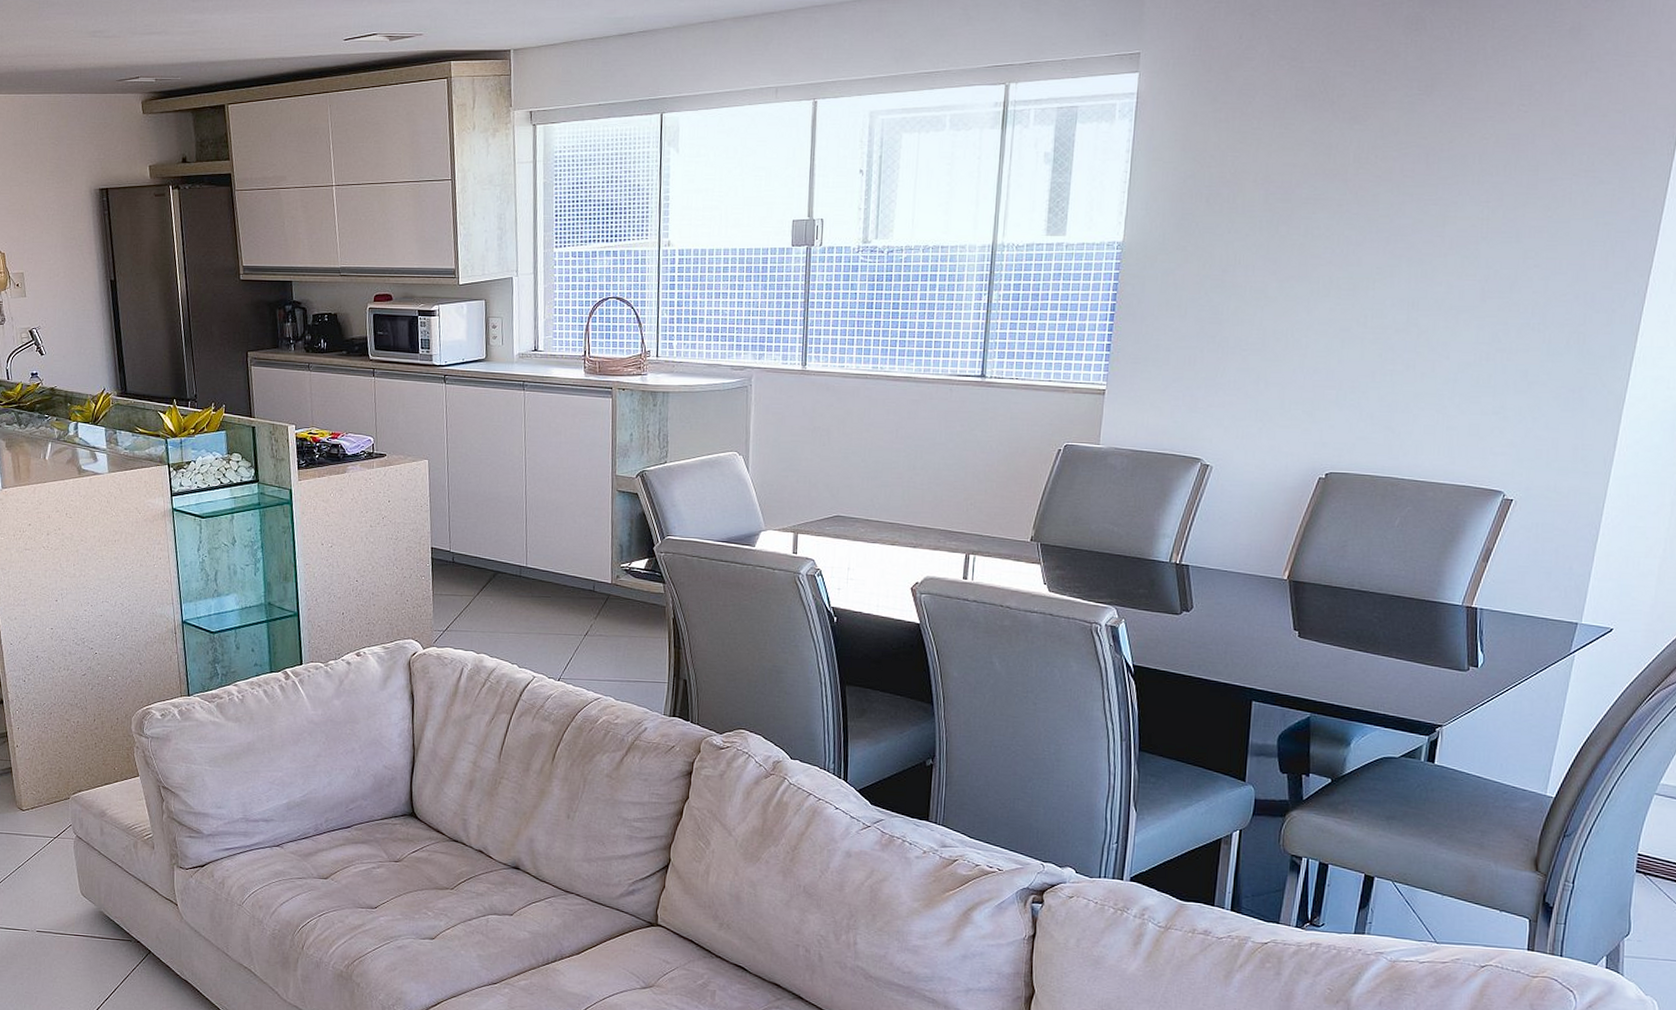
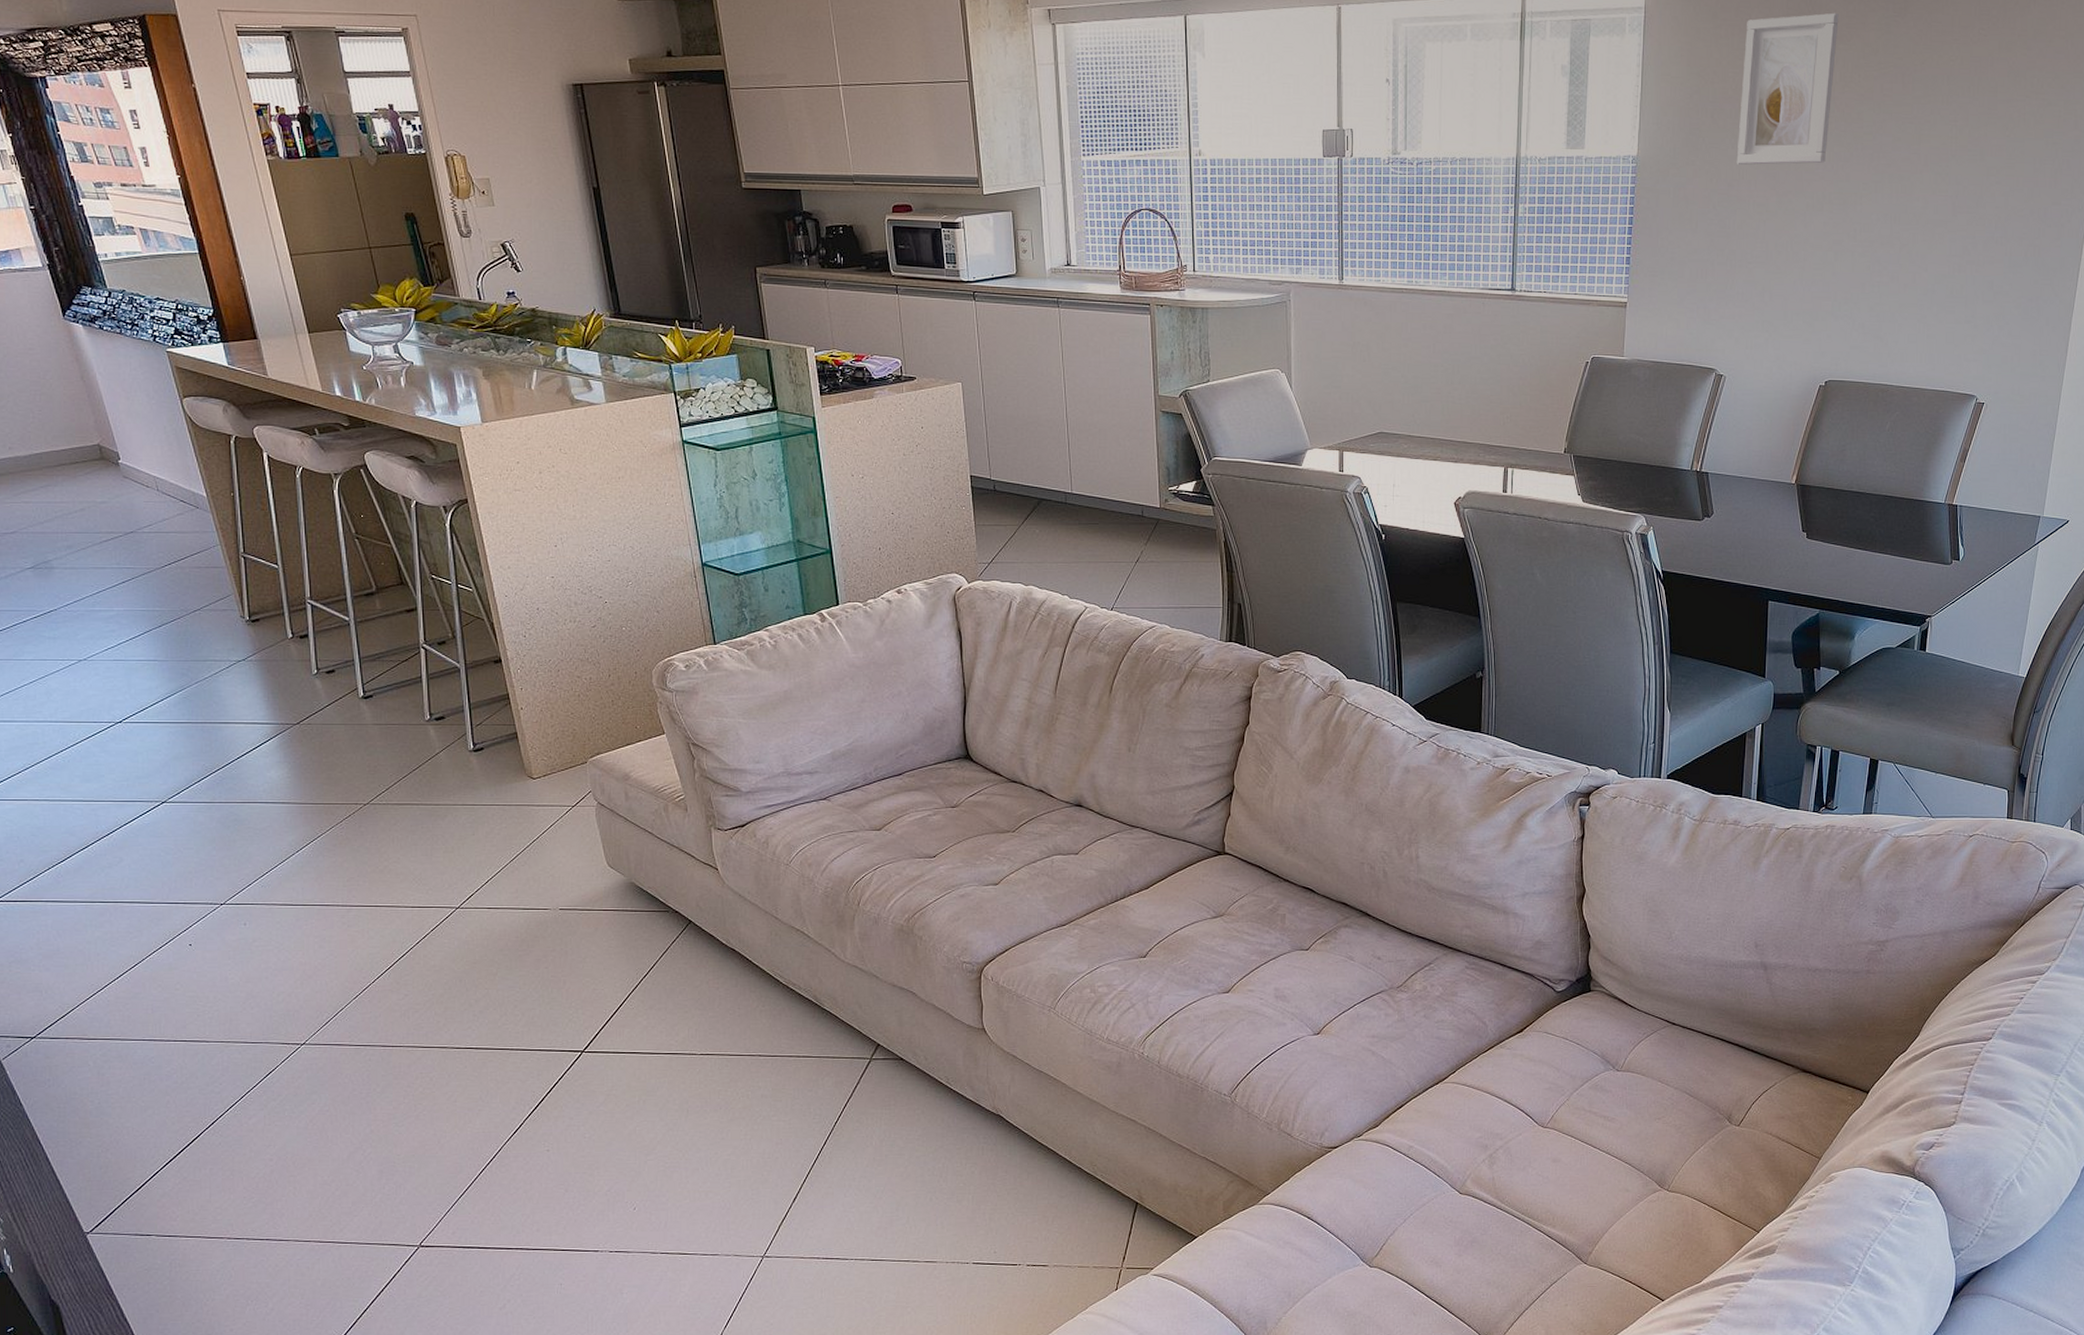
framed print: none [1232,92,1355,250] -> present [1736,12,1839,165]

